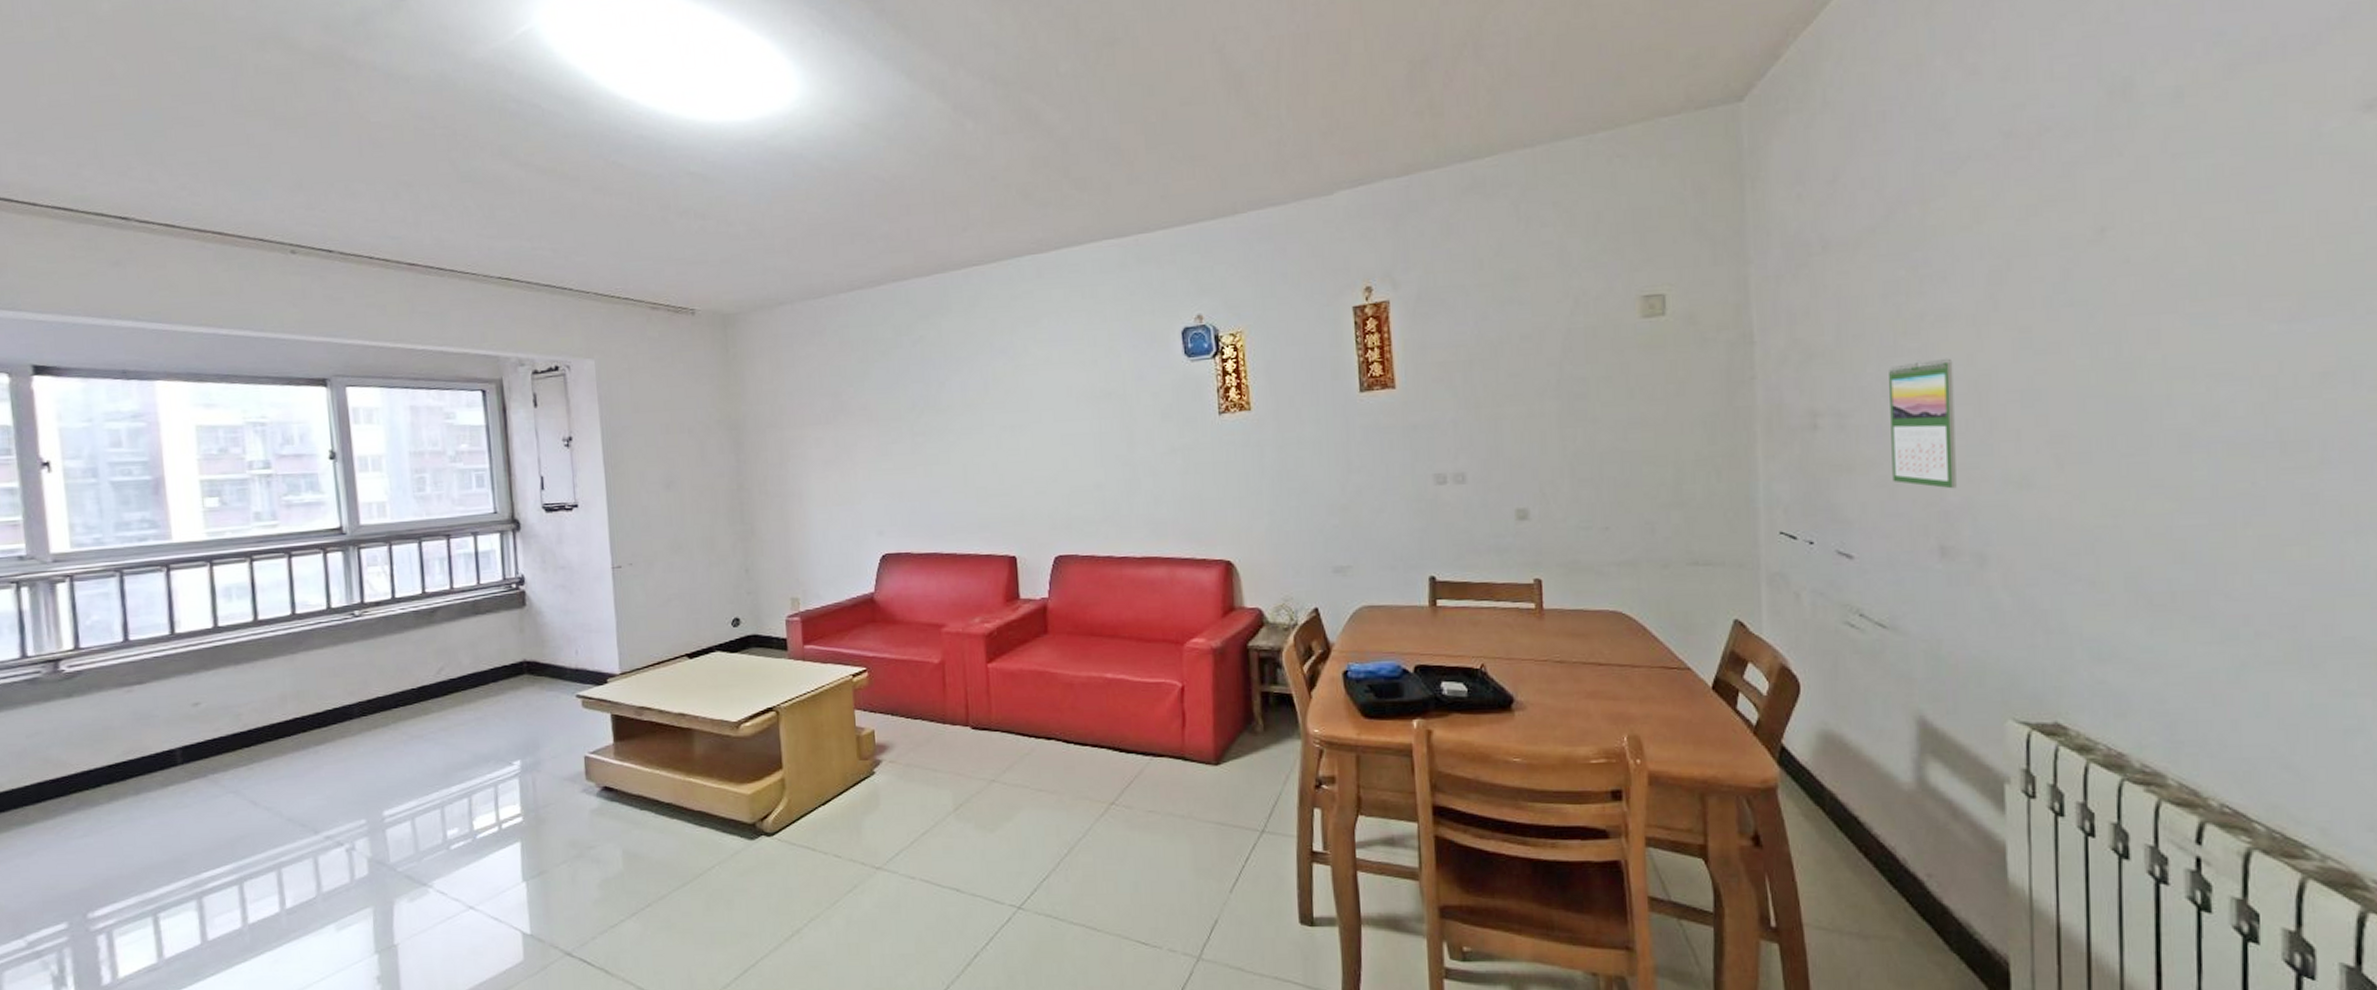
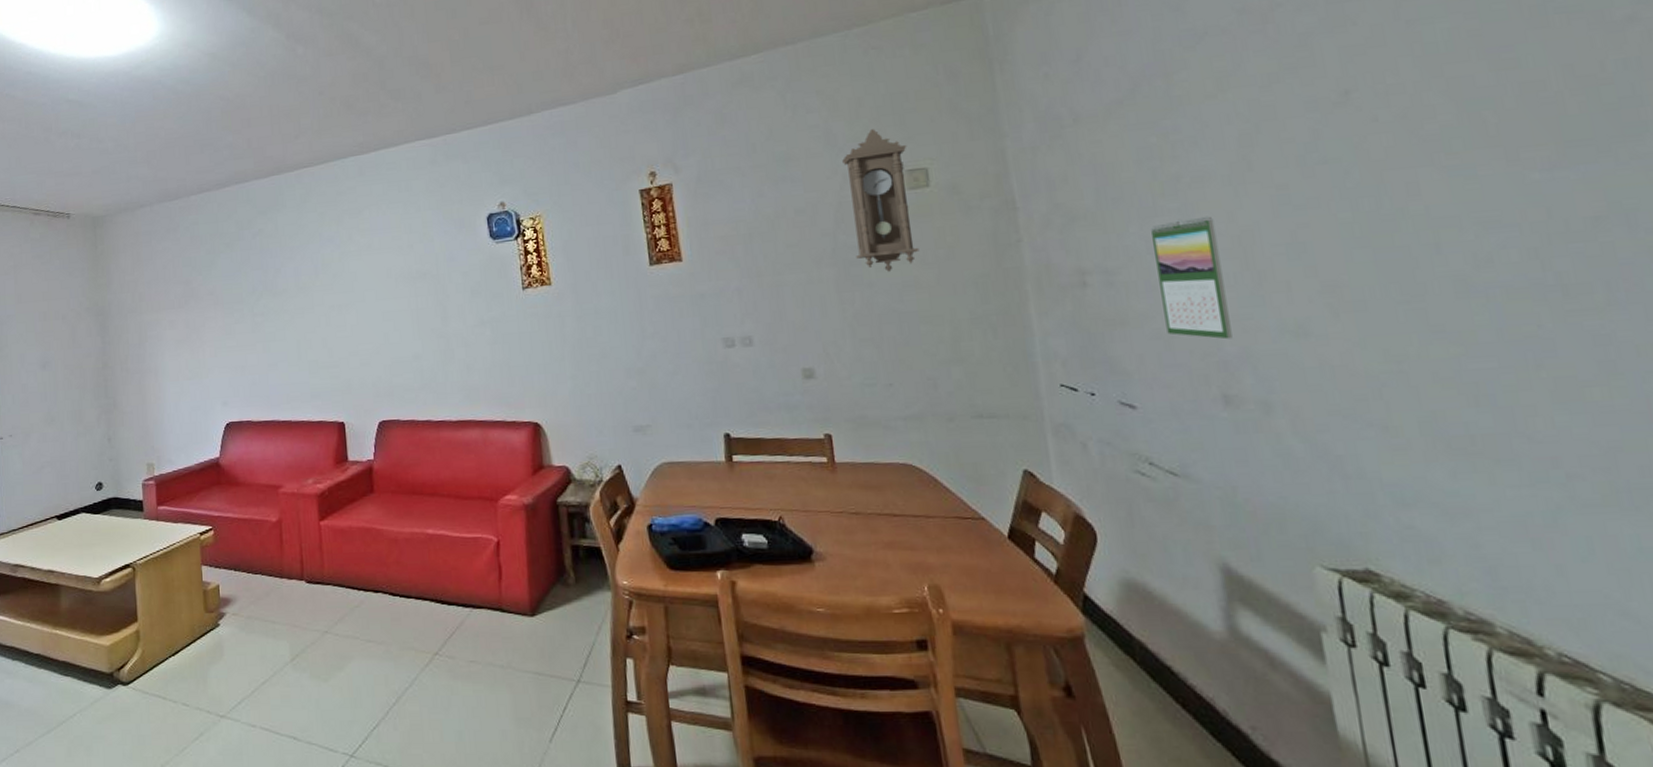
pendulum clock: none [1575,248,1649,407] -> present [842,129,920,272]

